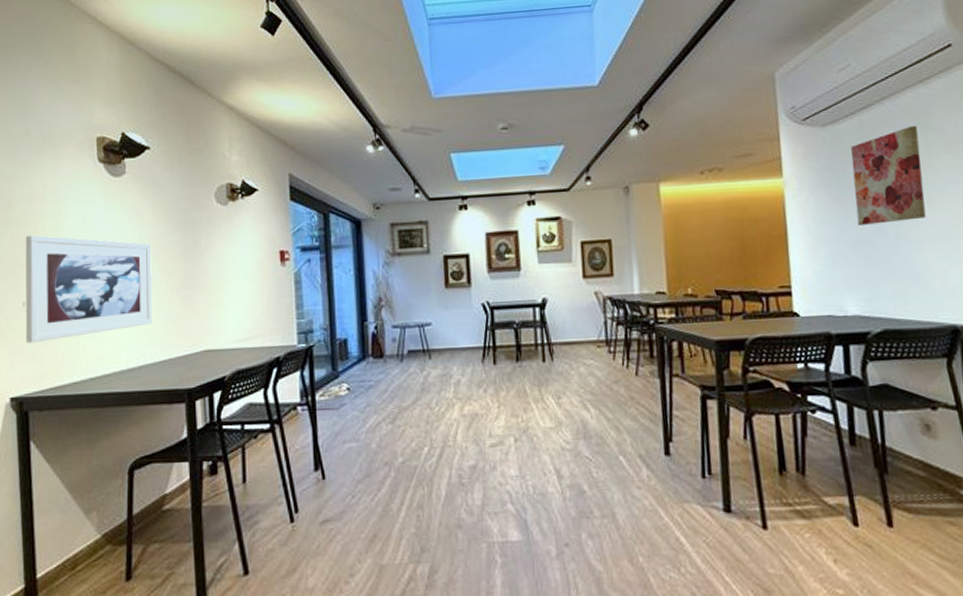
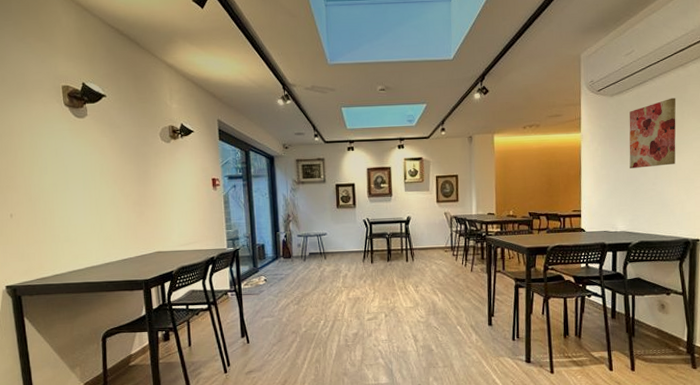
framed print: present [25,235,152,344] -> none [8,162,115,246]

